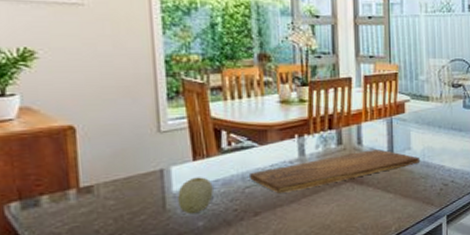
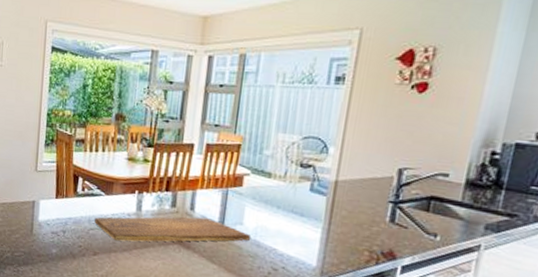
fruit: present [178,177,213,214] -> none [41,212,67,242]

